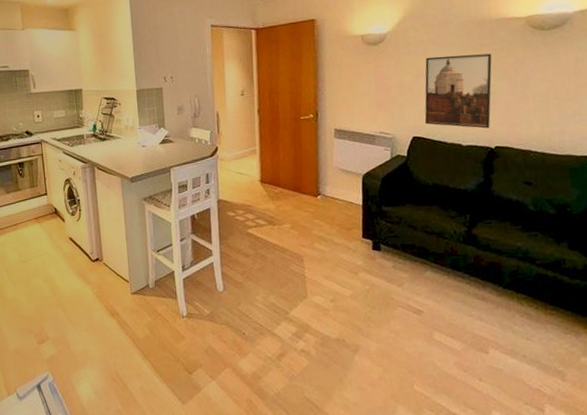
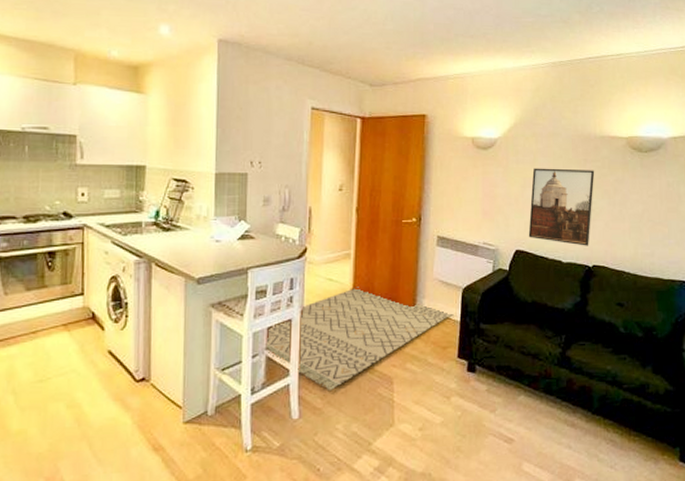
rug: none [191,178,353,267] -> present [267,287,451,390]

